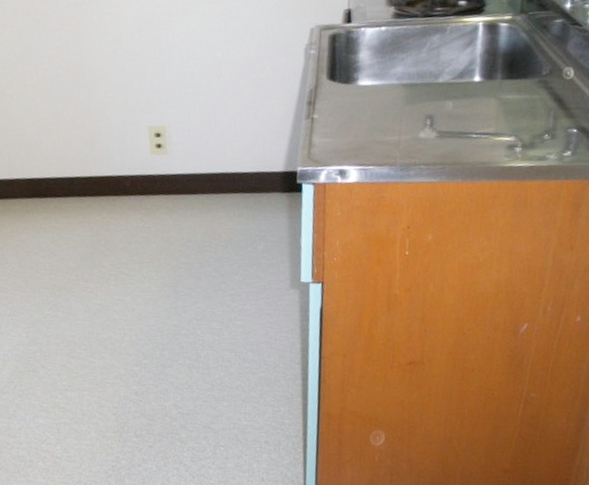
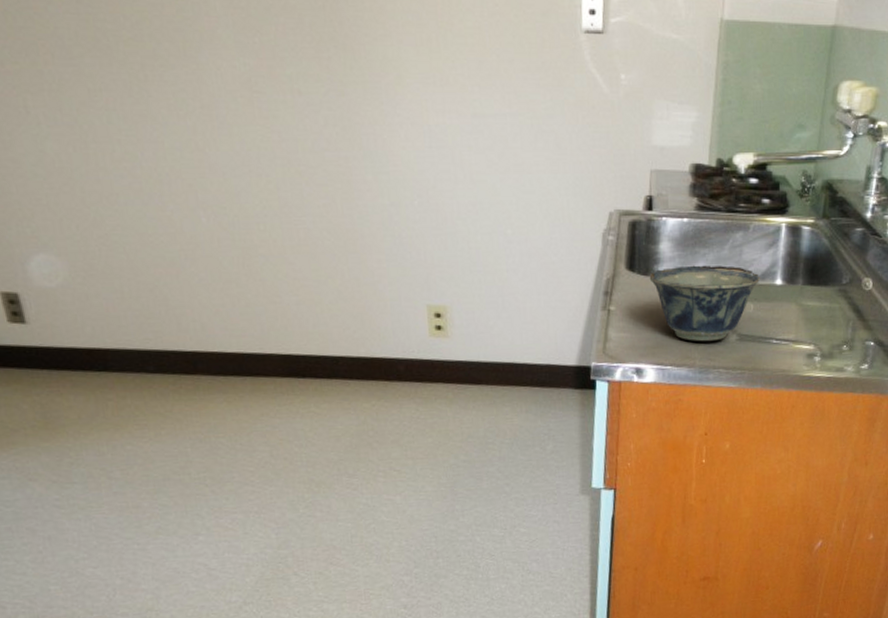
bowl: none [350,67,459,141] -> present [649,265,761,342]

